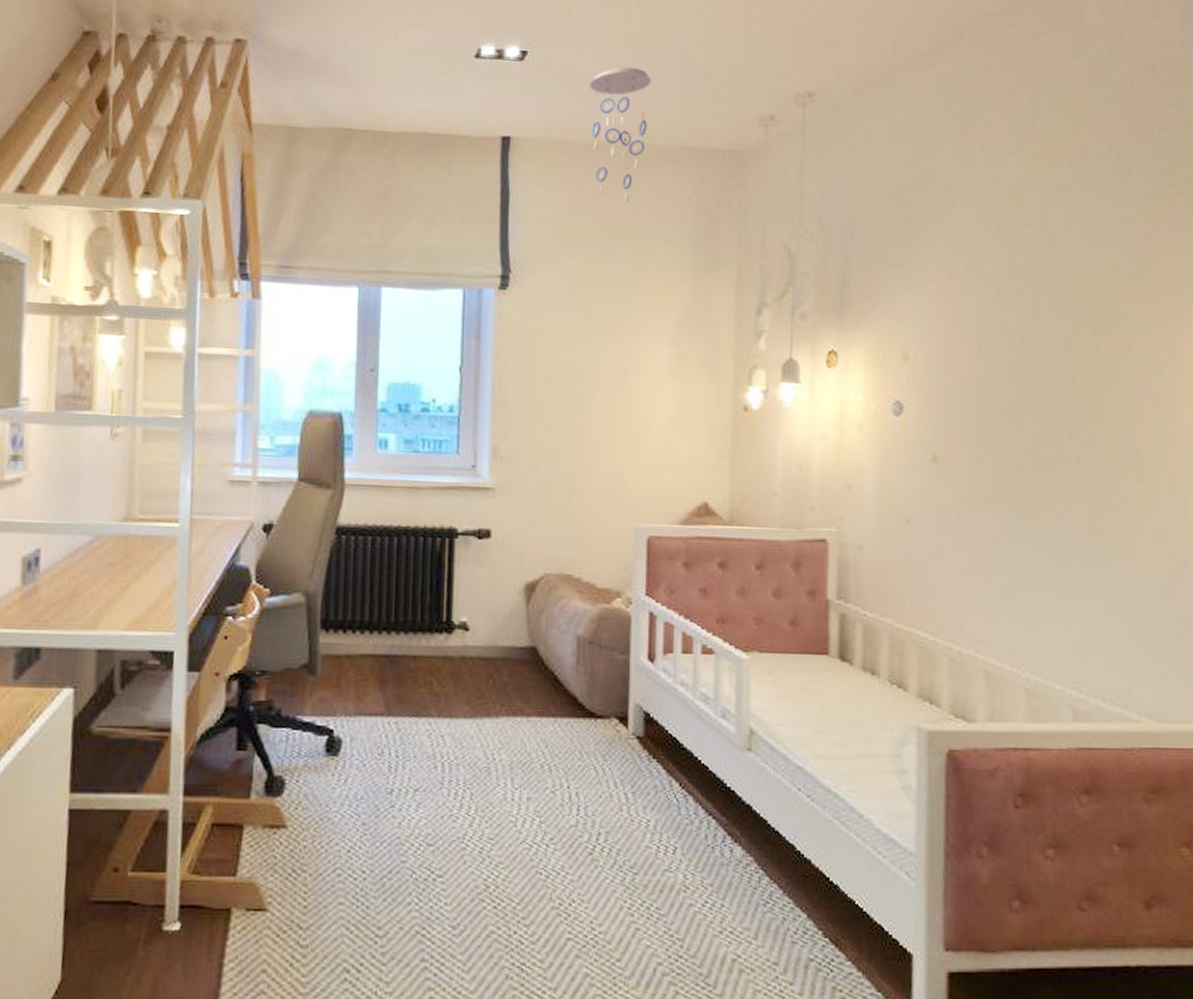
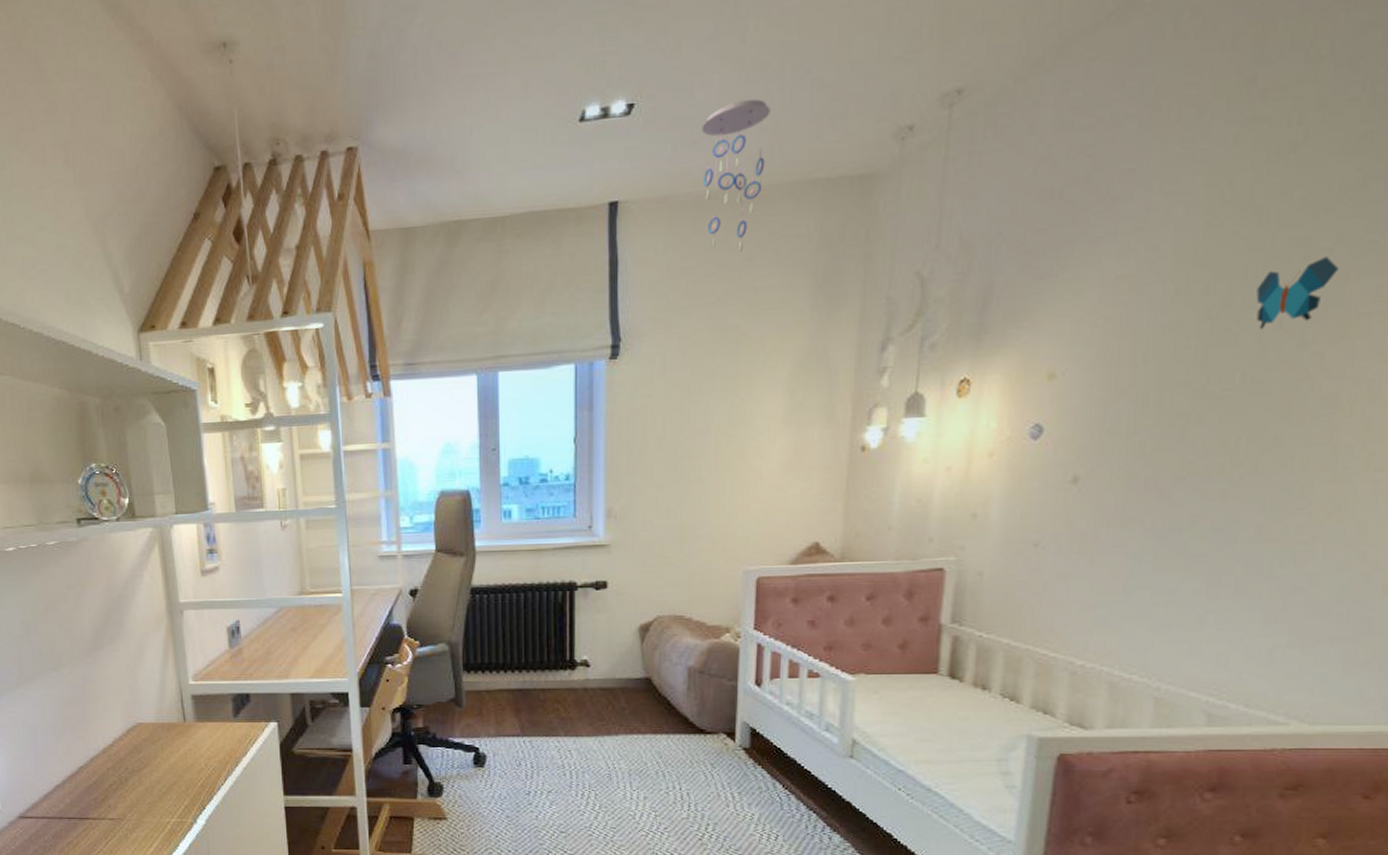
decorative butterfly: none [1058,279,1117,336] -> present [1256,255,1340,330]

